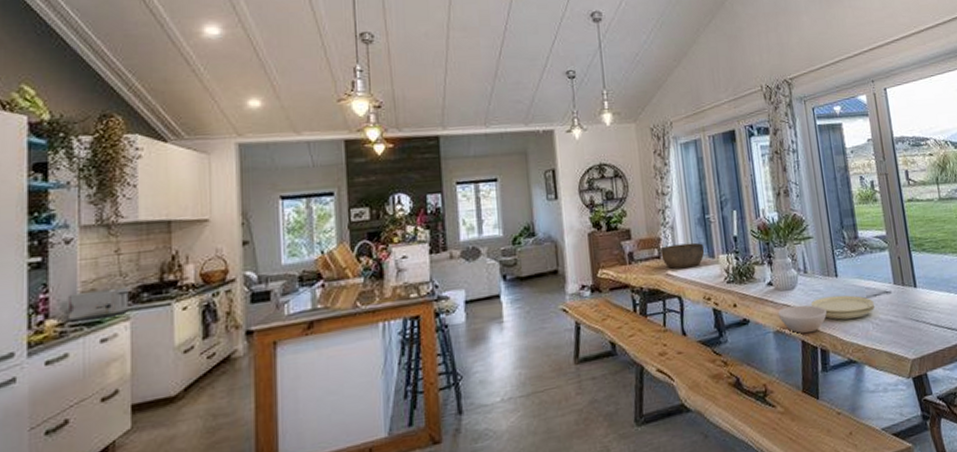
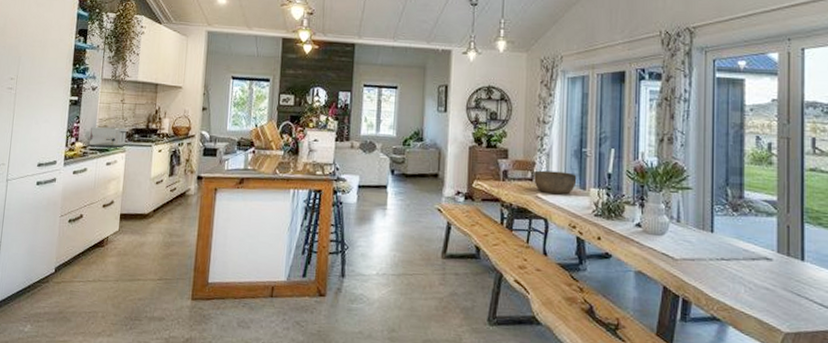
soup bowl: present [777,305,828,334] -> none [642,250,696,281]
plate: present [810,295,876,320] -> none [679,249,751,279]

